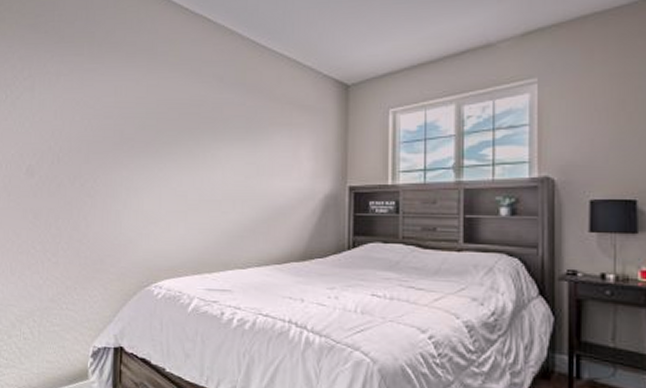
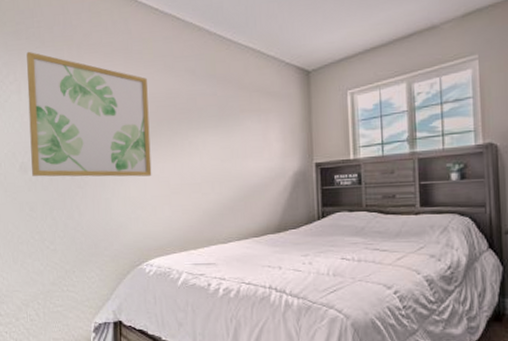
wall art: none [38,46,171,189] -> present [26,51,152,177]

